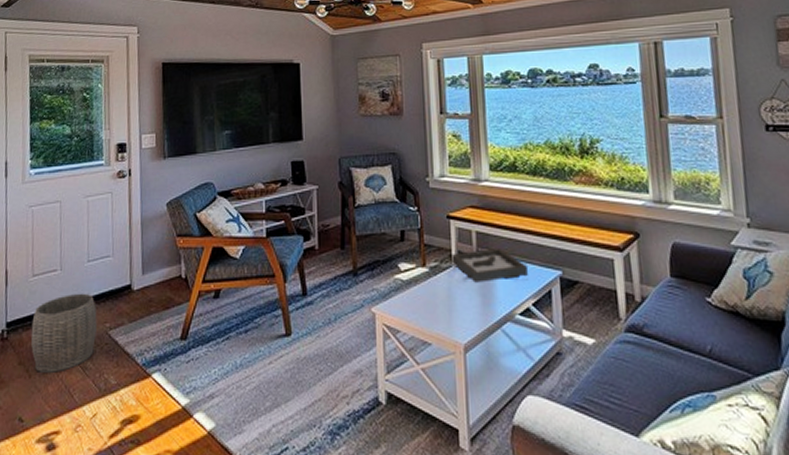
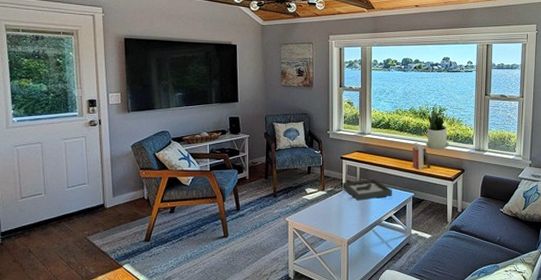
woven basket: present [30,293,97,374] -> none [22,210,77,268]
books: none [553,191,585,234] -> present [412,142,431,170]
planter: none [573,145,611,202] -> present [426,112,449,150]

